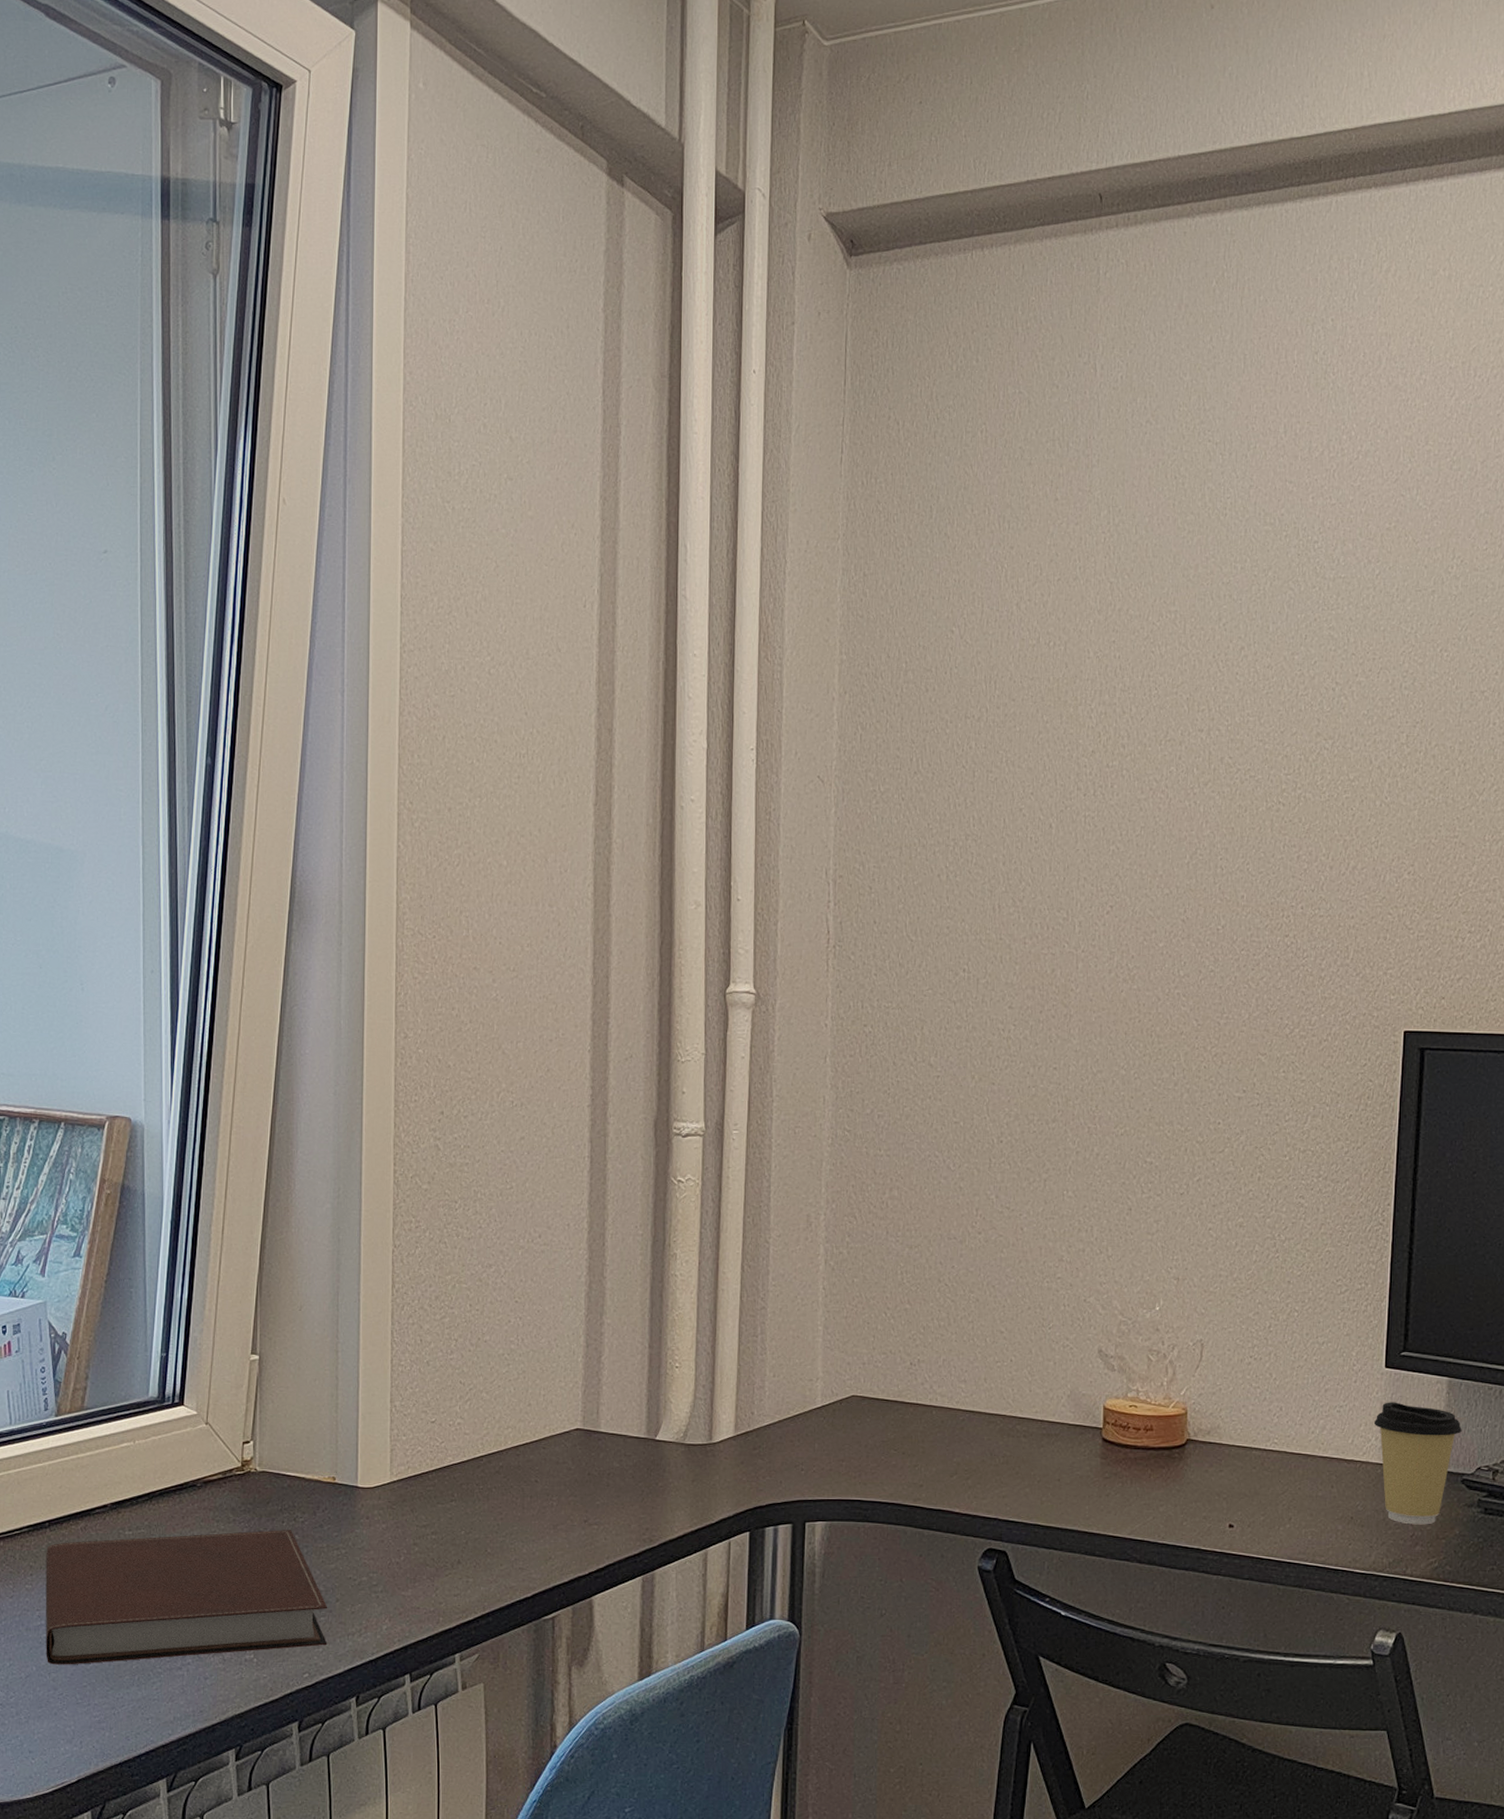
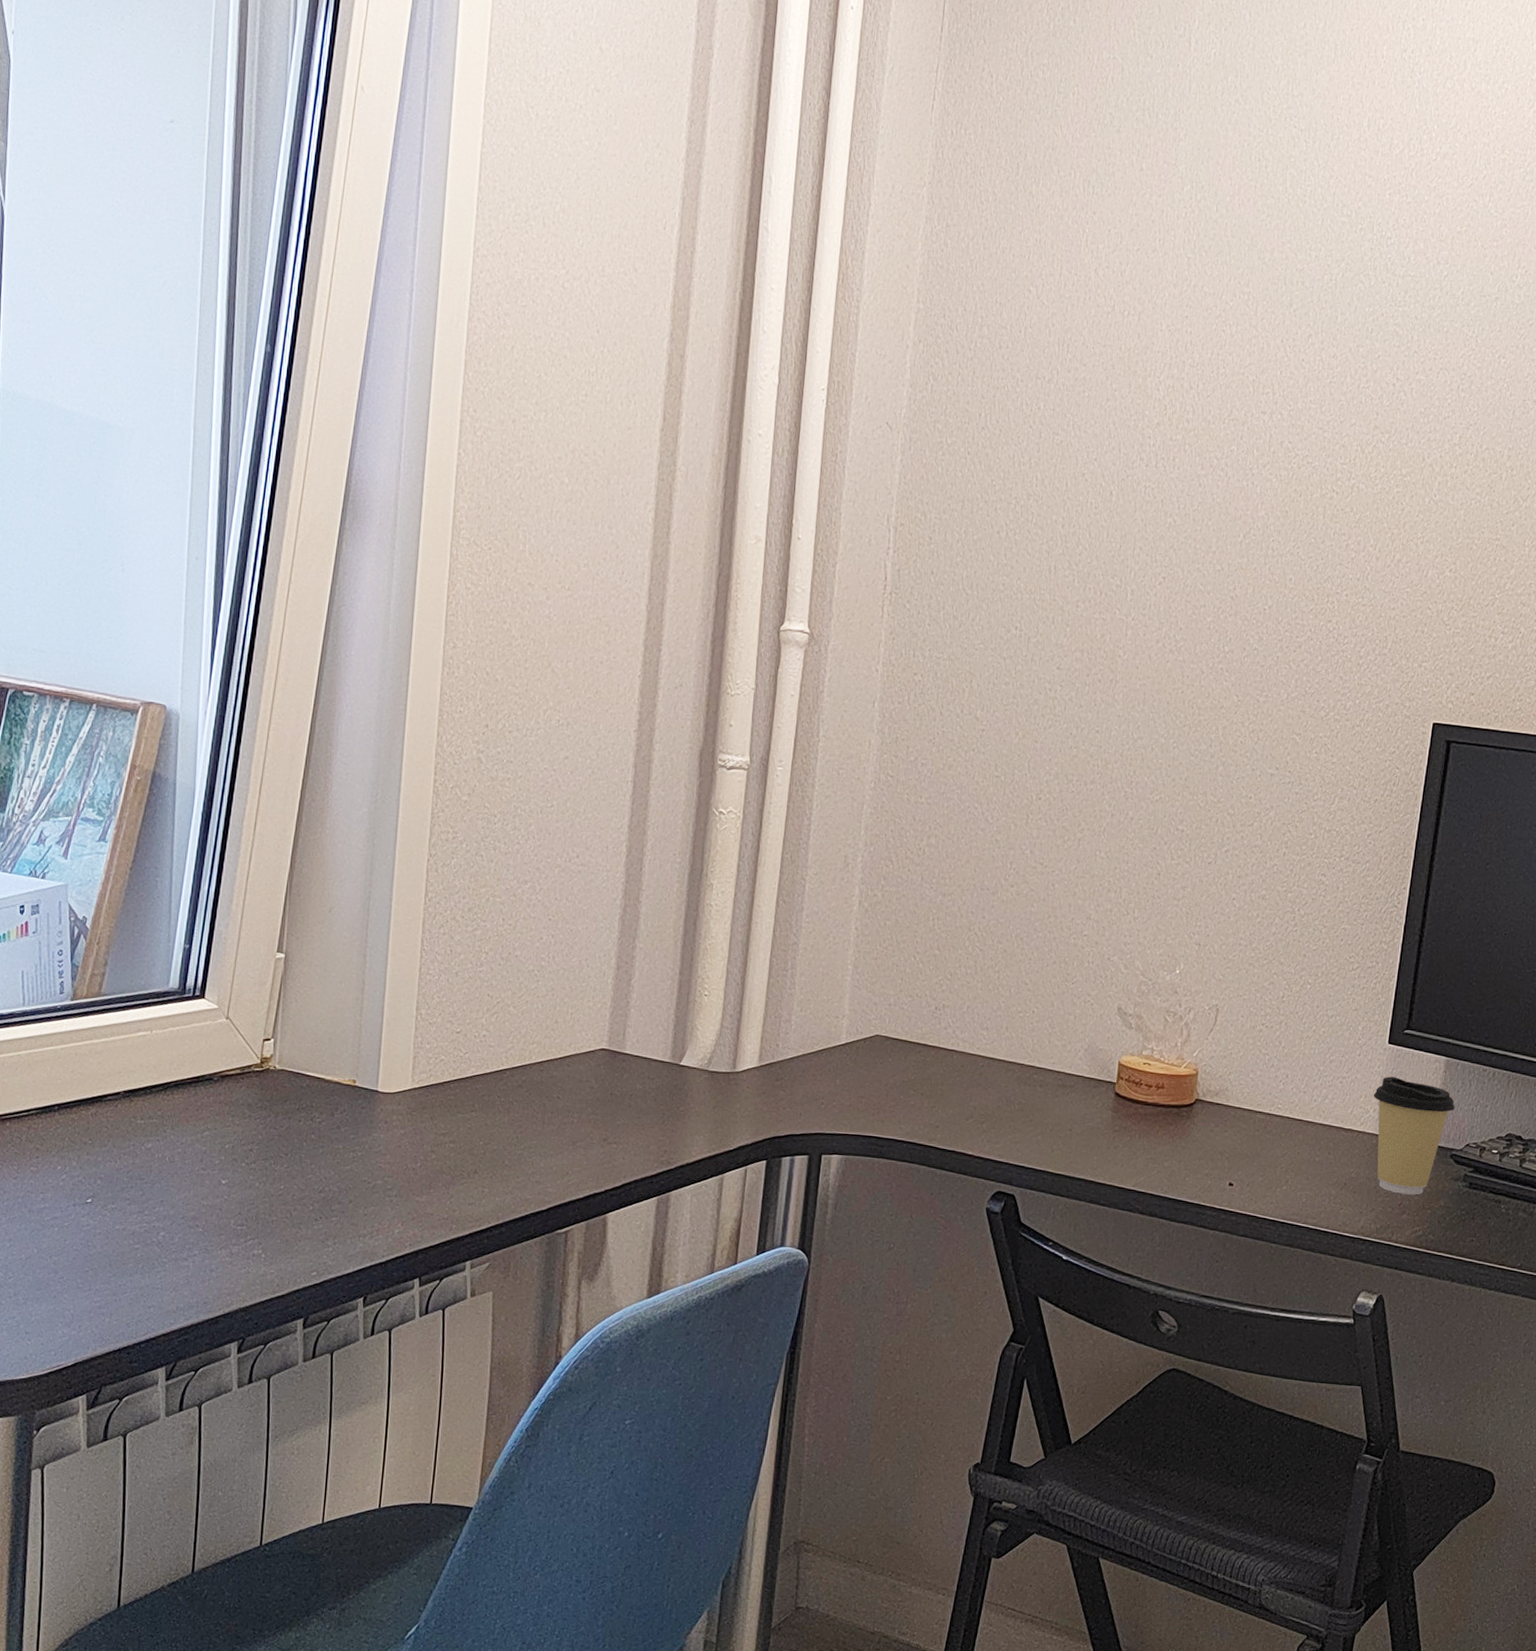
notebook: present [45,1530,328,1665] -> none [48,1127,341,1250]

